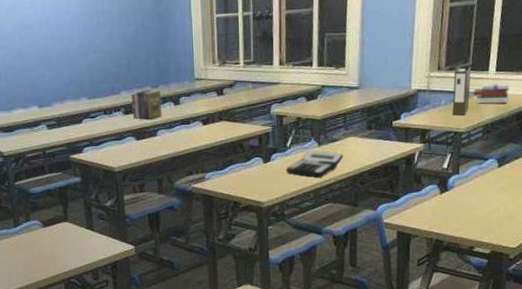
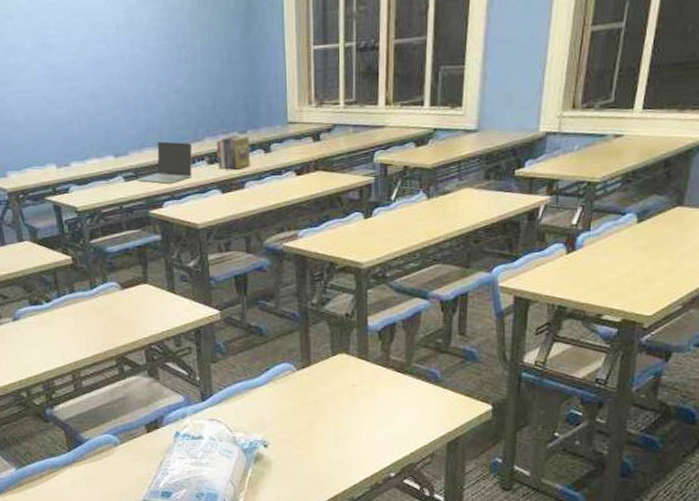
laptop: none [59,94,110,132] -> present [137,141,192,184]
calculator: present [286,150,344,177] -> none [390,204,456,235]
binder: present [452,66,471,116] -> none [587,103,613,163]
books: present [474,82,510,105] -> none [614,122,659,149]

